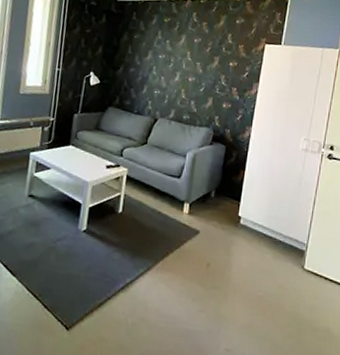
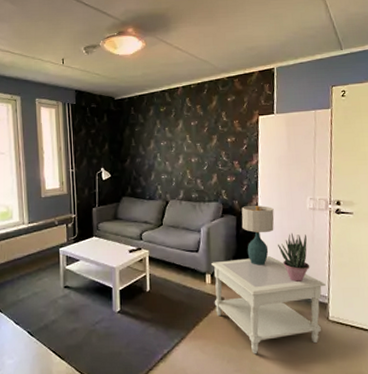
side table: none [188,191,306,296] -> present [210,256,325,355]
table lamp: none [230,136,266,202] -> present [241,205,275,265]
potted plant: none [264,171,294,226] -> present [278,232,310,283]

